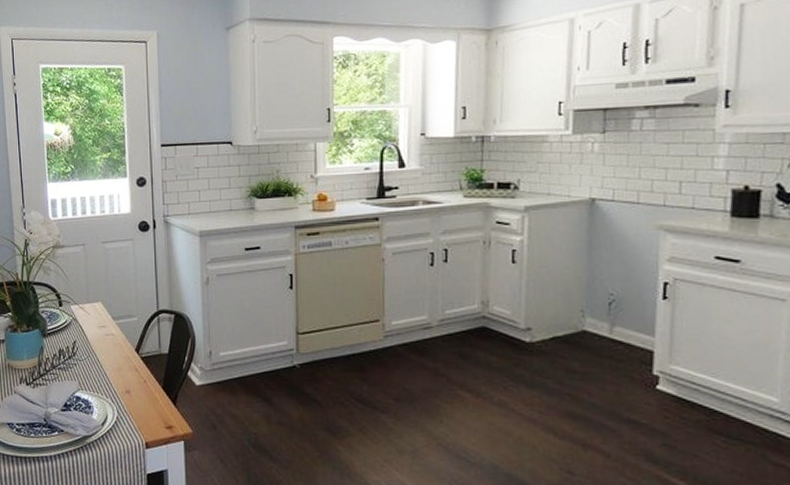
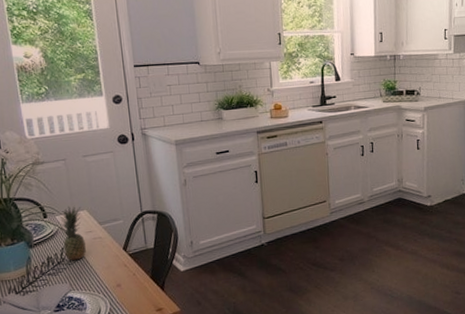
fruit: none [74,295,97,357] -> present [60,205,86,261]

